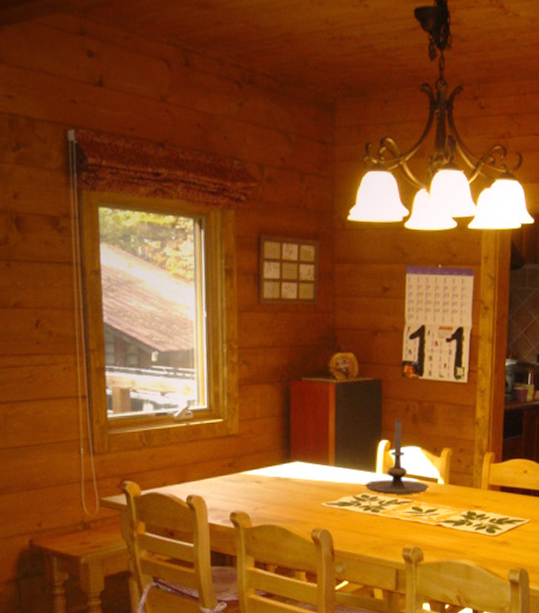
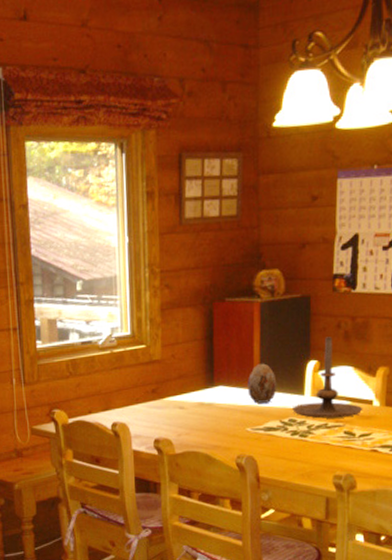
decorative egg: none [323,441,351,479] -> present [247,363,277,403]

